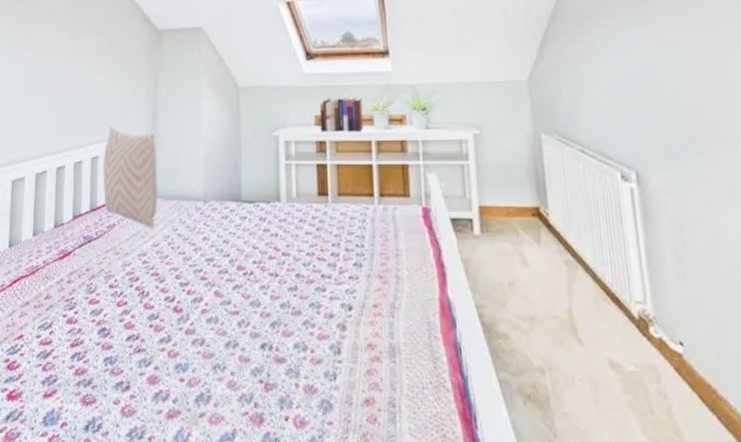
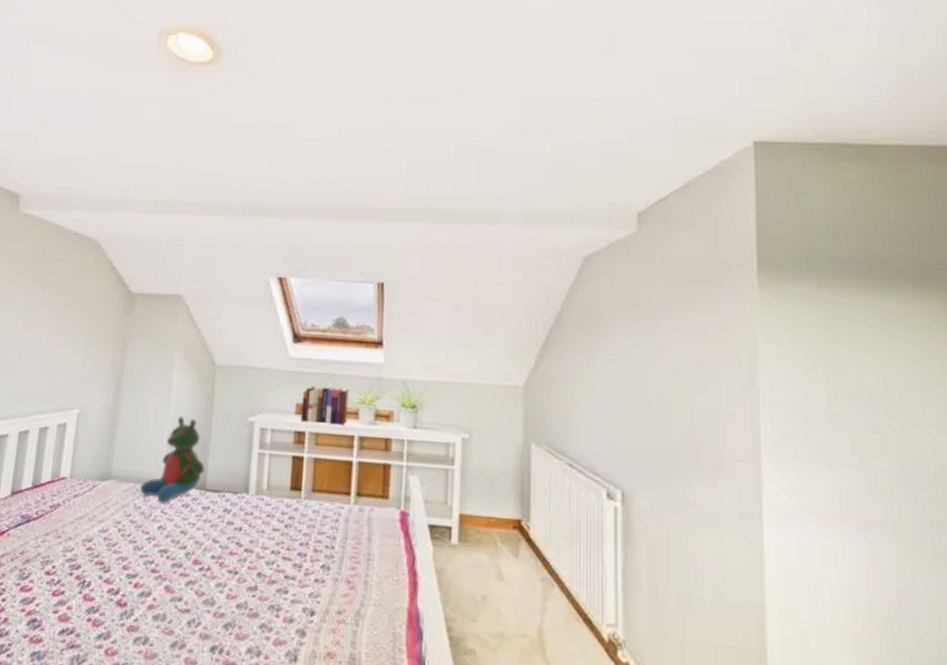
pillow: present [103,126,159,228] -> none [49,395,116,512]
stuffed animal: none [184,137,239,215] -> present [140,417,205,502]

